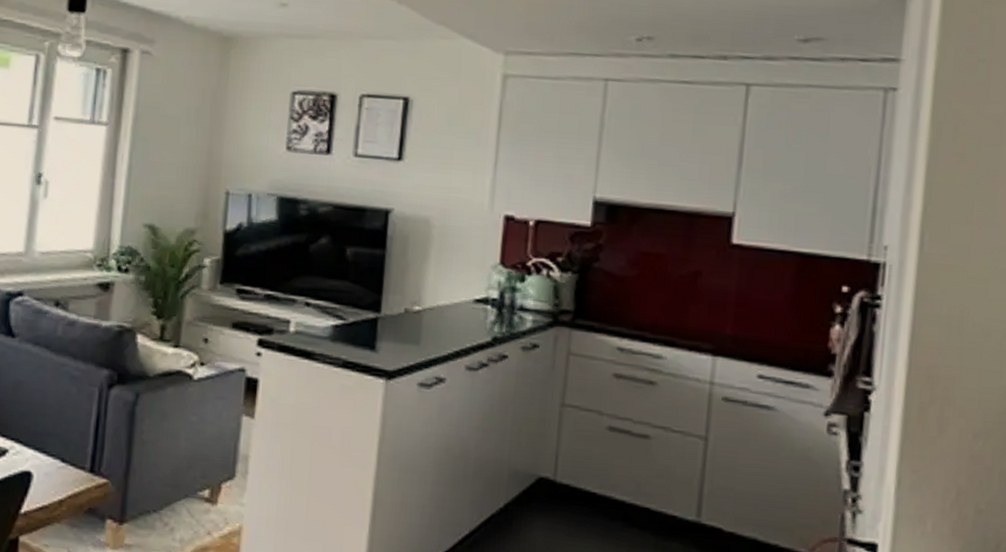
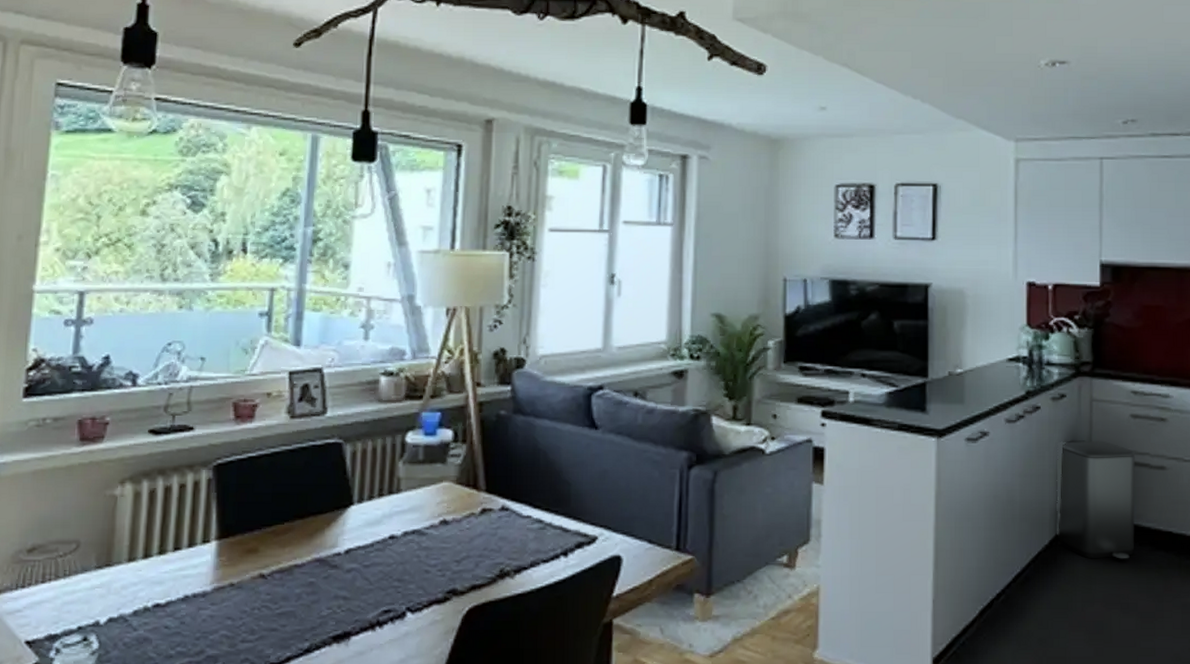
pedal bin: none [514,396,615,533] -> present [1057,440,1135,559]

